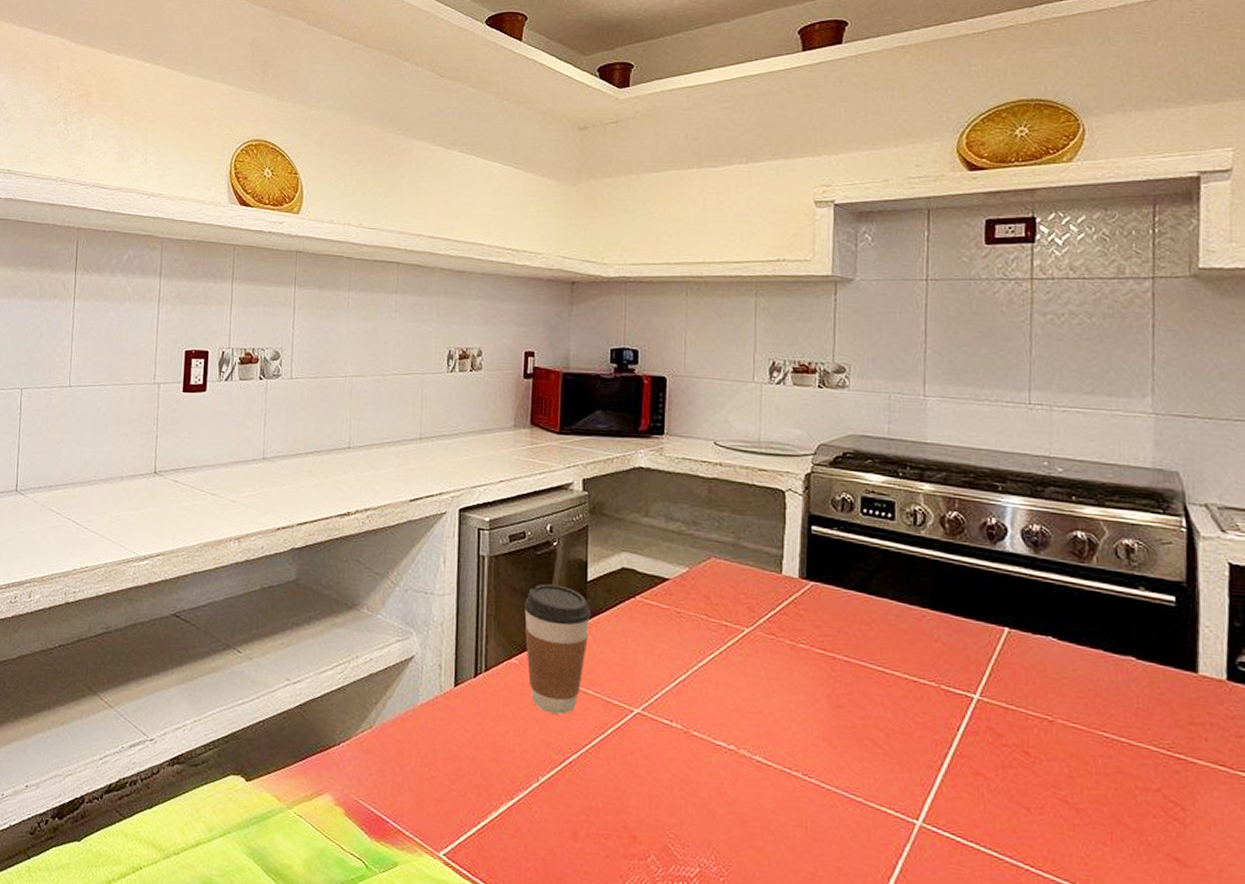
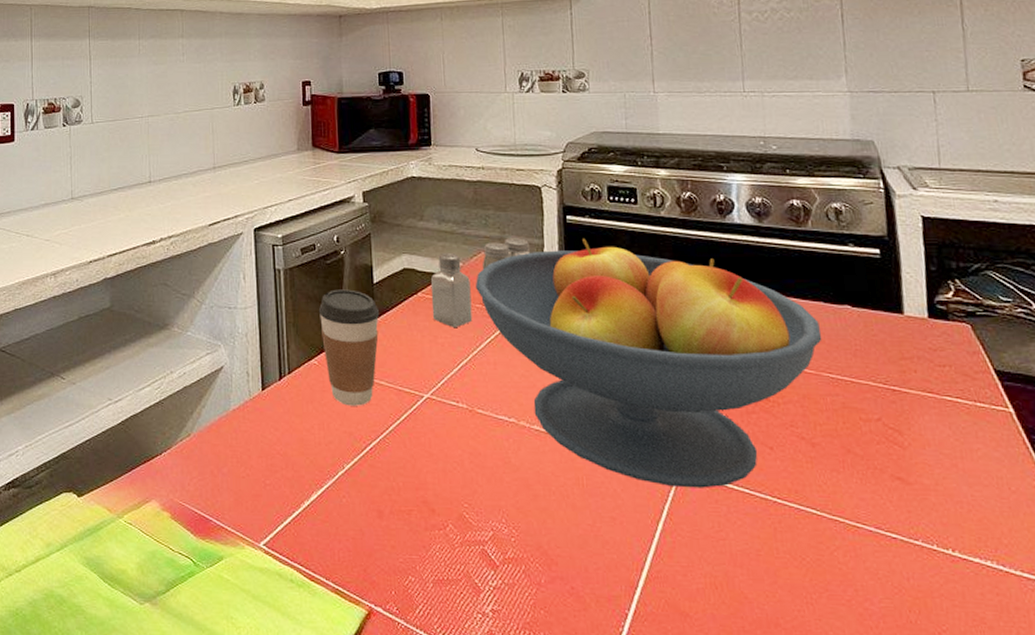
saltshaker: none [650,554,696,638] -> present [430,252,473,327]
fruit bowl: none [702,552,1099,846] -> present [476,238,822,488]
salt and pepper shaker: none [710,545,768,578] -> present [482,238,531,270]

